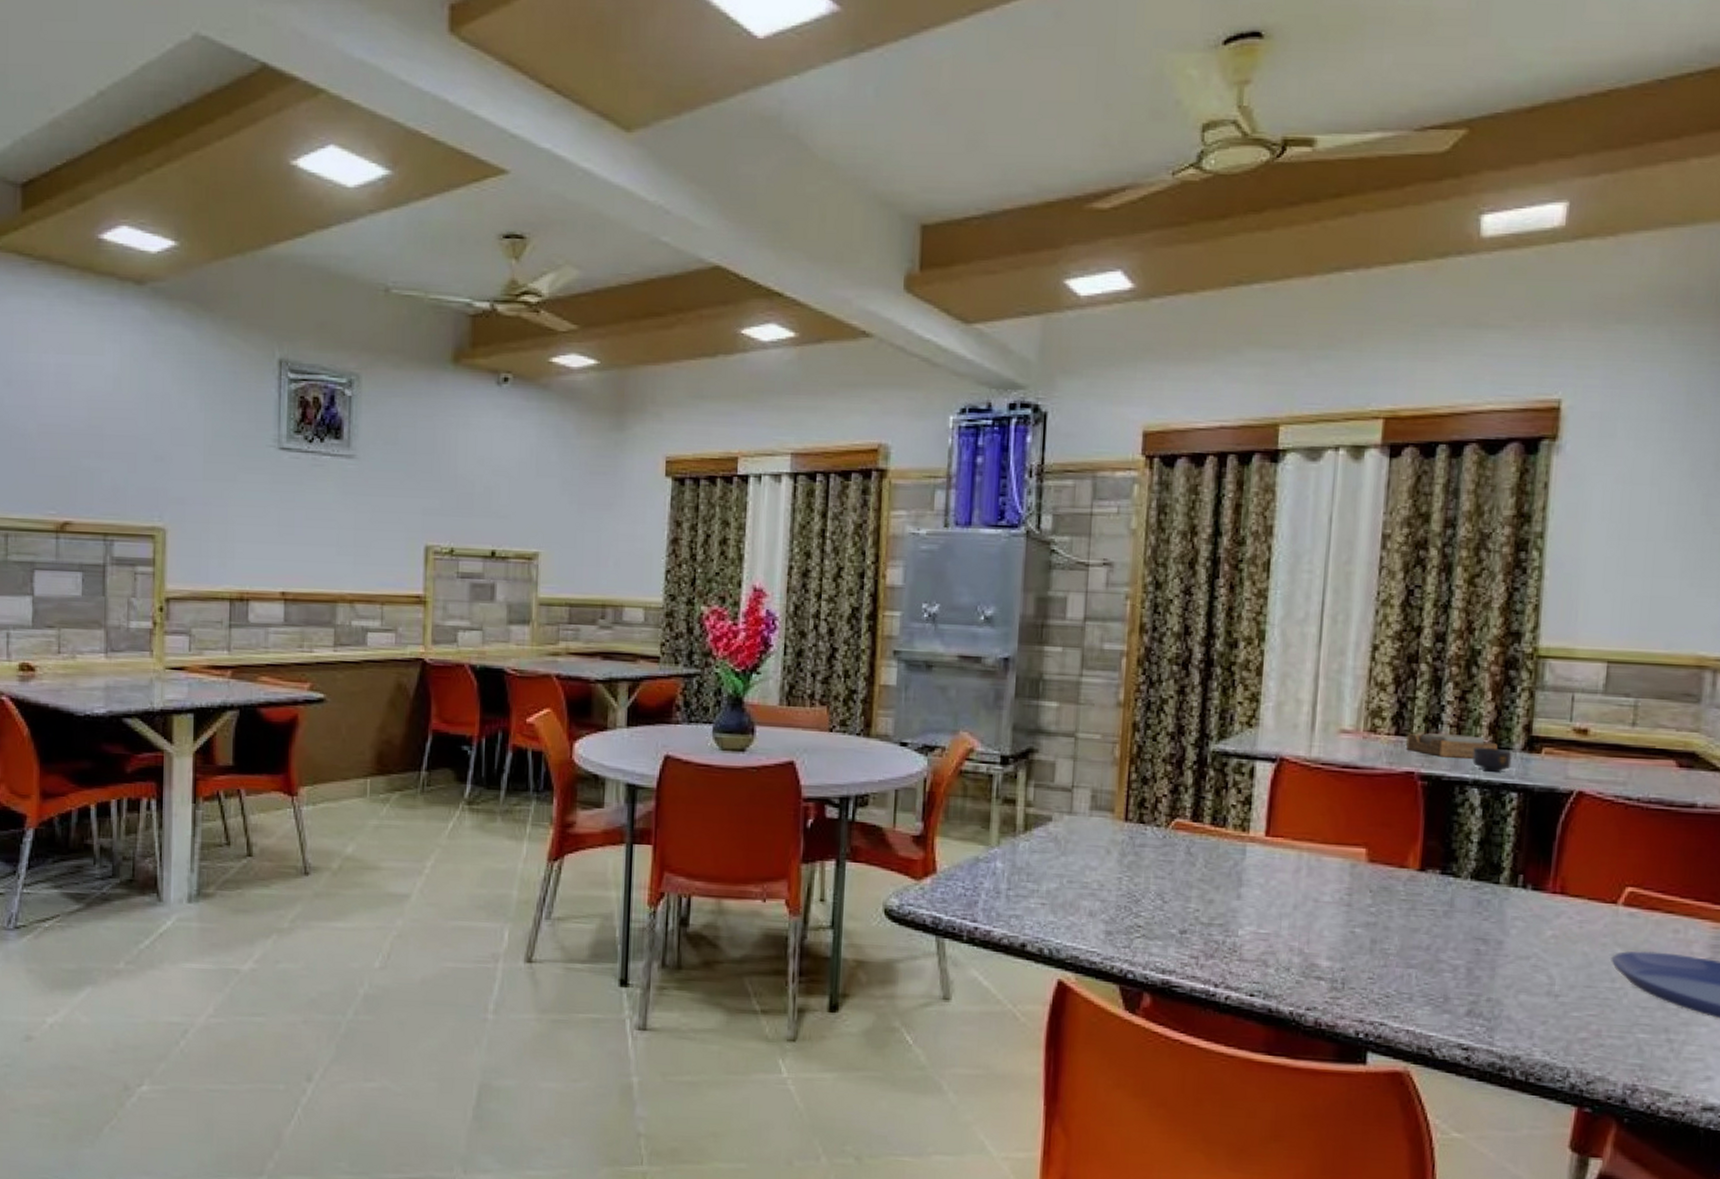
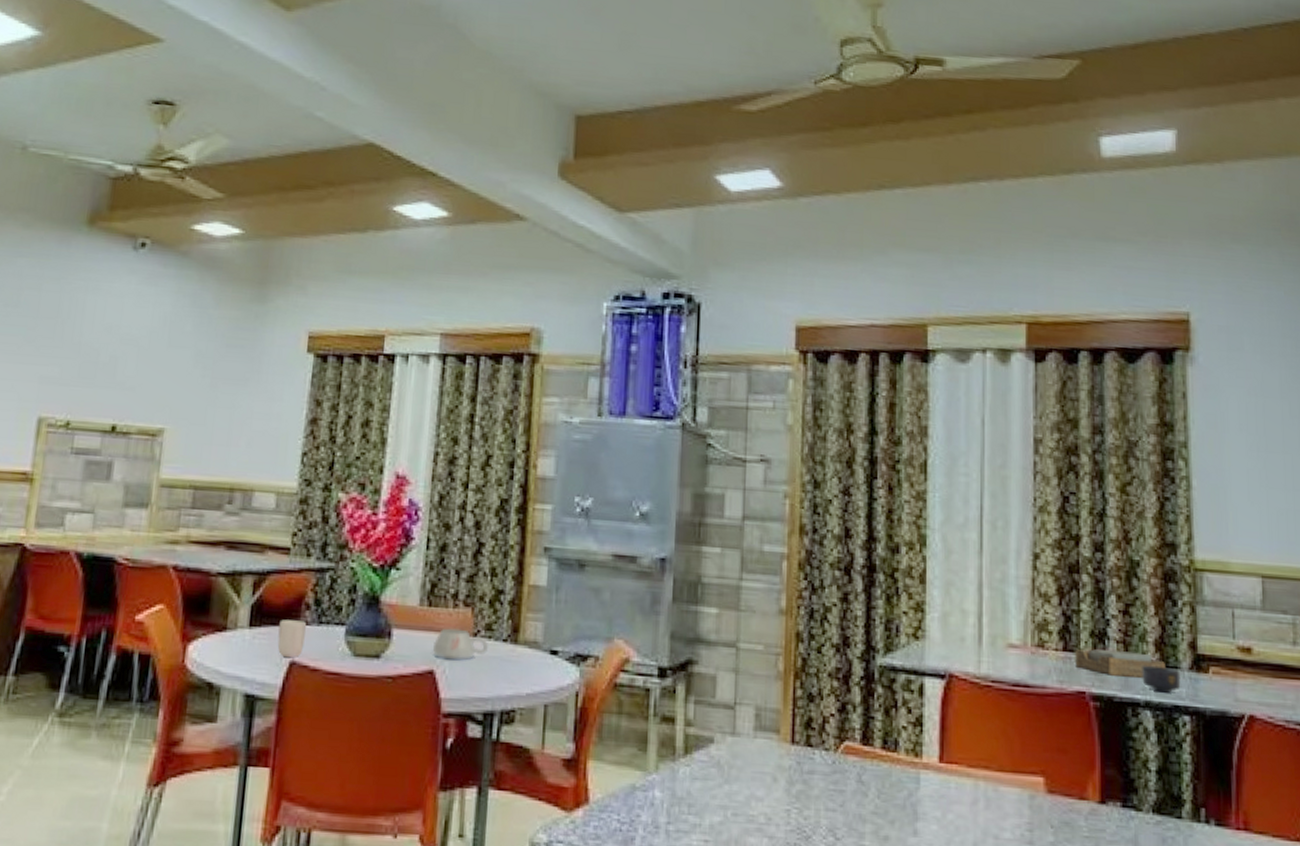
cup: none [653,719,677,753] -> present [277,619,306,659]
cup: none [792,724,844,753] -> present [432,628,489,661]

